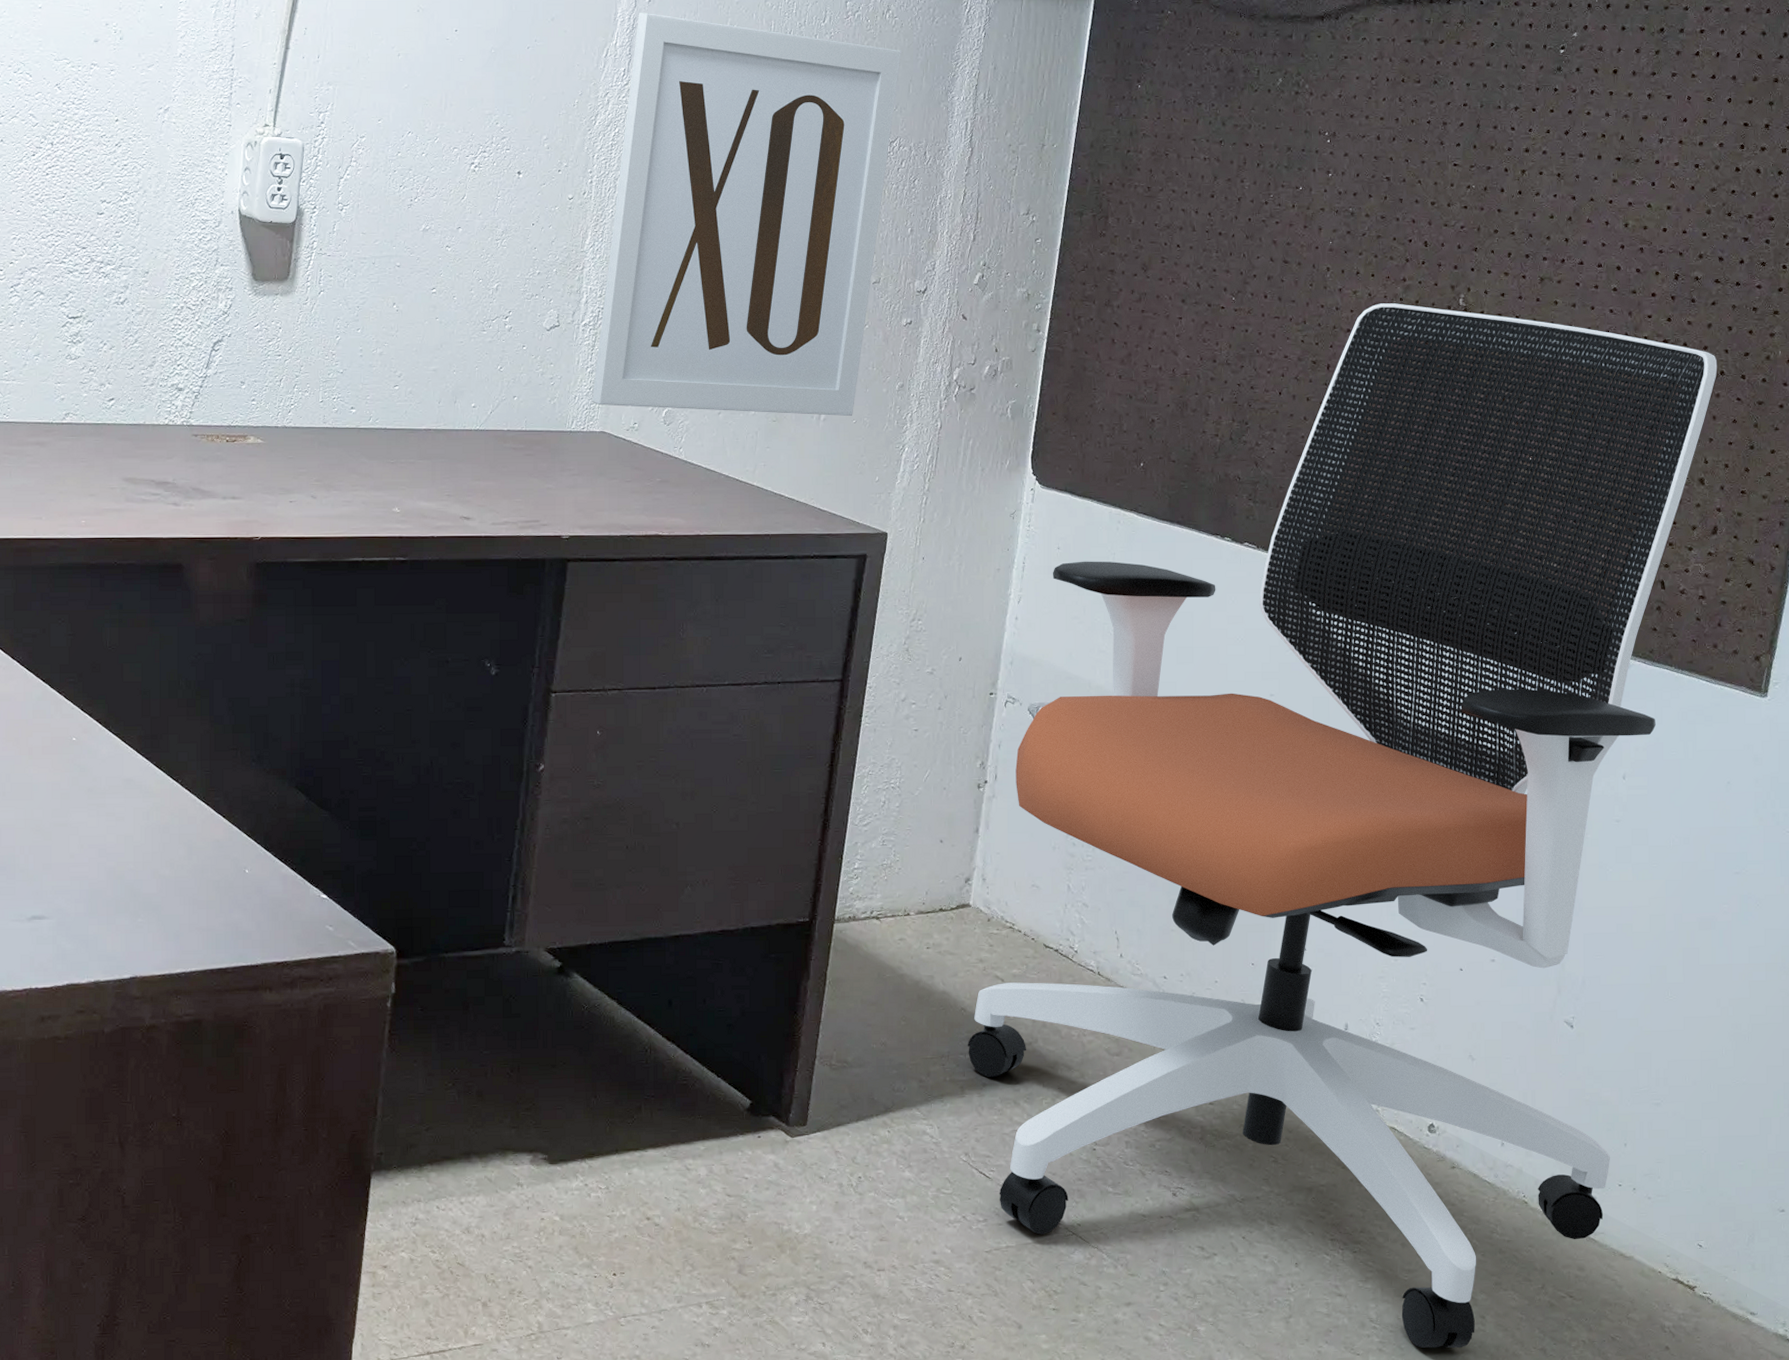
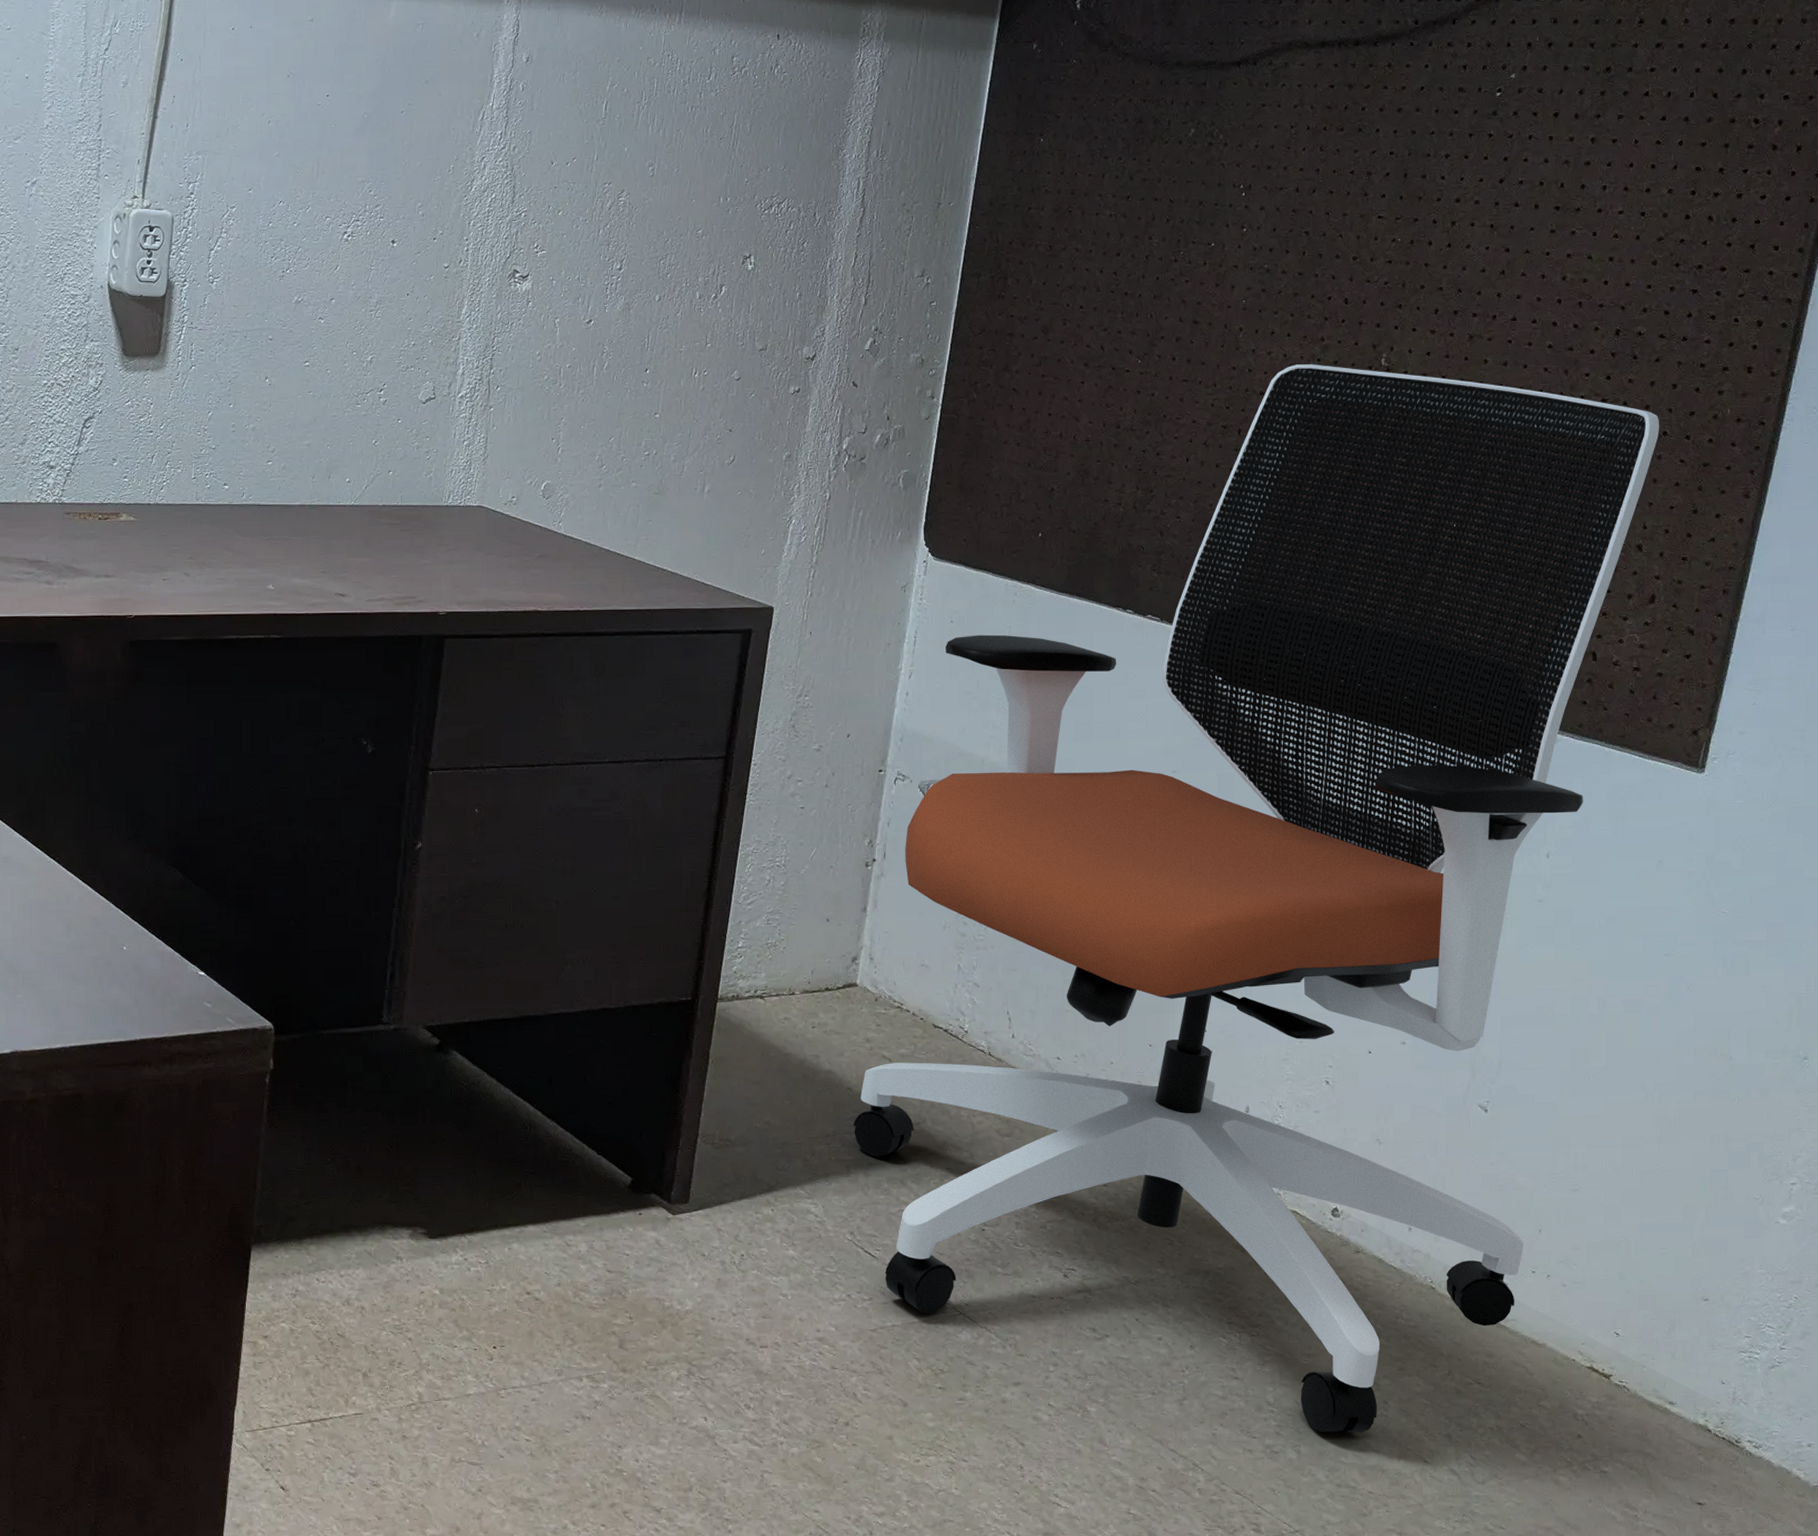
wall art: present [592,13,902,416] -> none [469,73,791,488]

